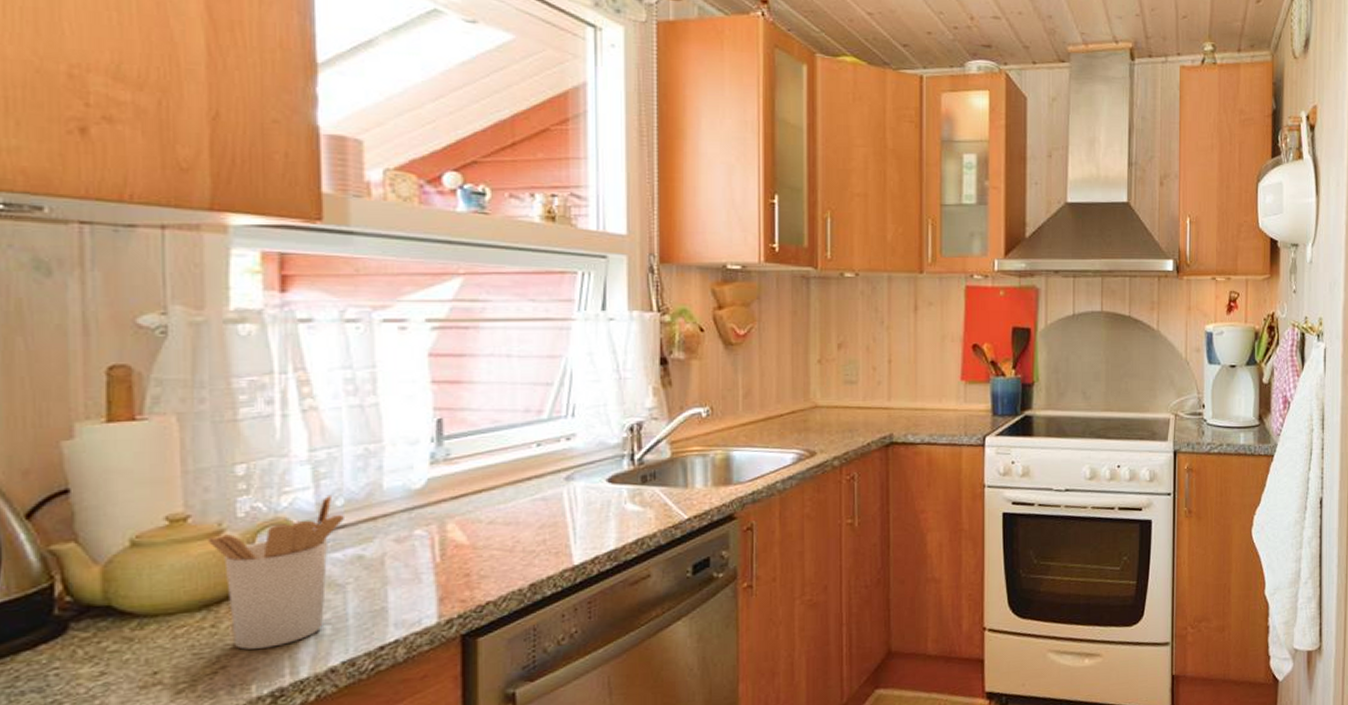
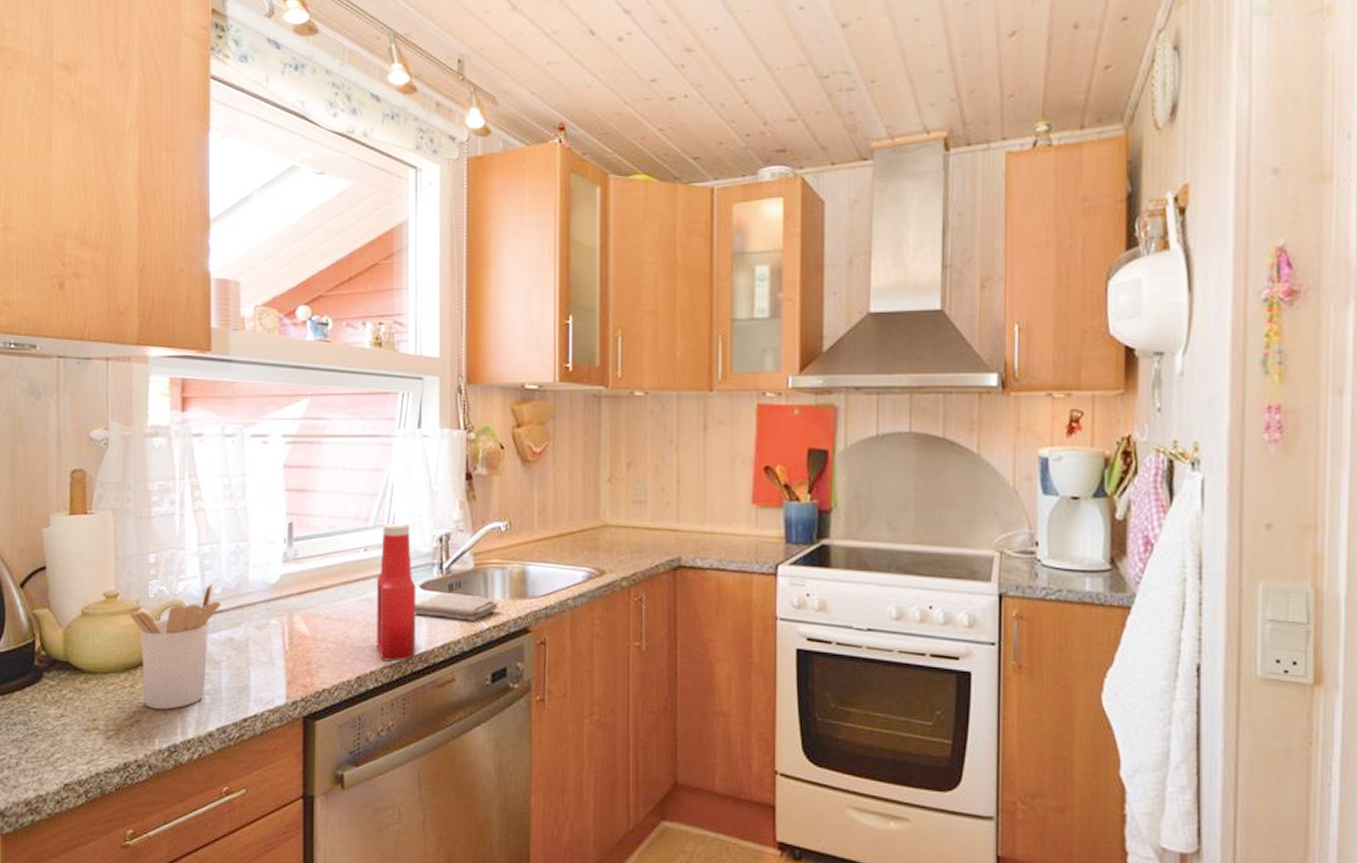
ketchup bottle: none [554,413,603,564] -> present [377,523,416,661]
washcloth: none [601,485,700,513] -> present [414,593,498,621]

